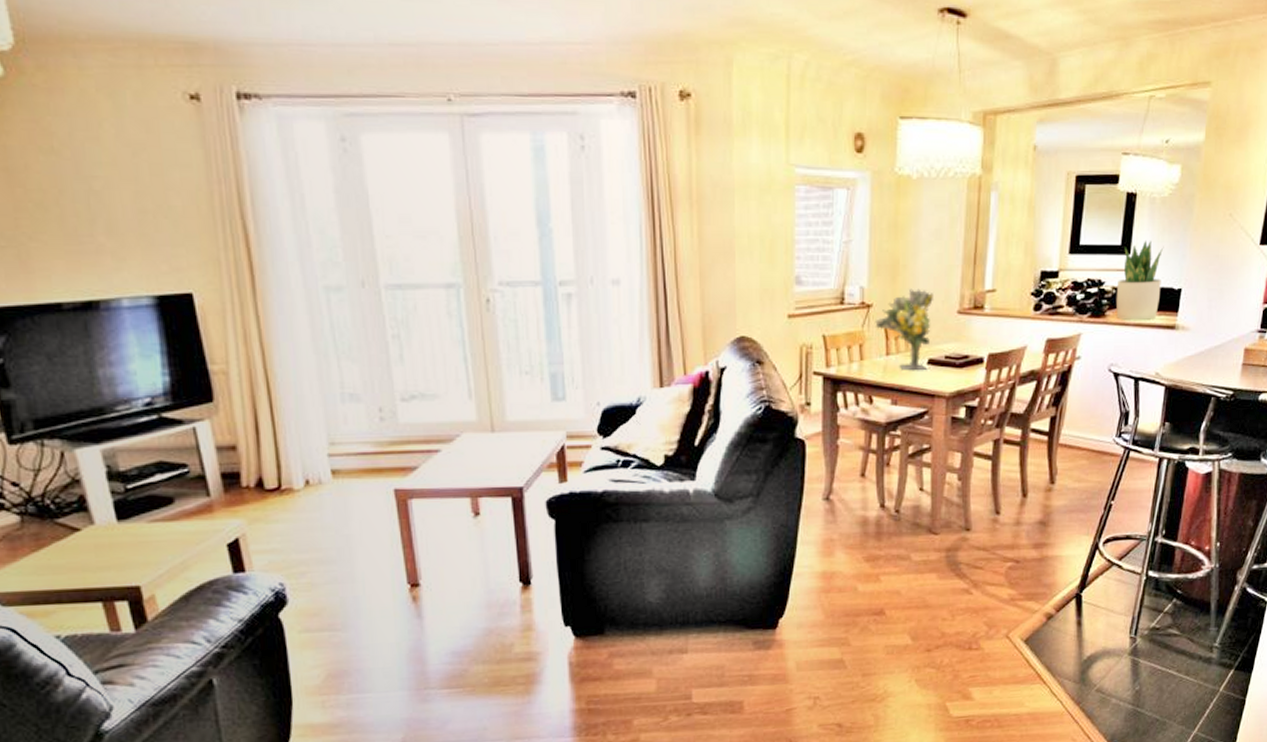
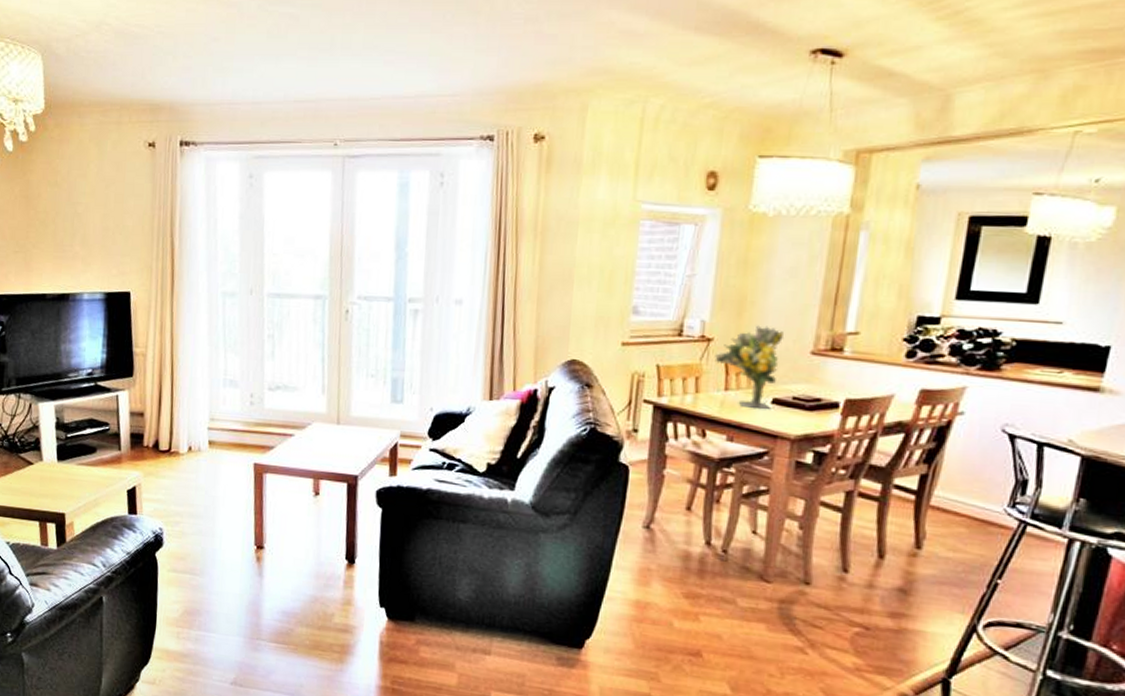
planter: present [1116,240,1164,321] -> none [1016,288,1087,379]

